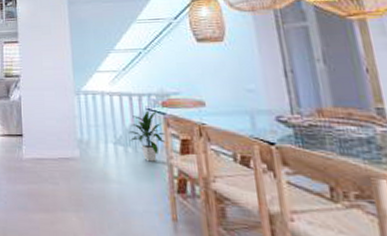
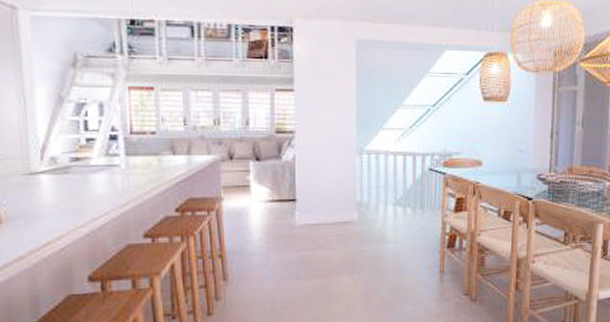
indoor plant: present [128,110,166,162] -> none [408,170,443,221]

